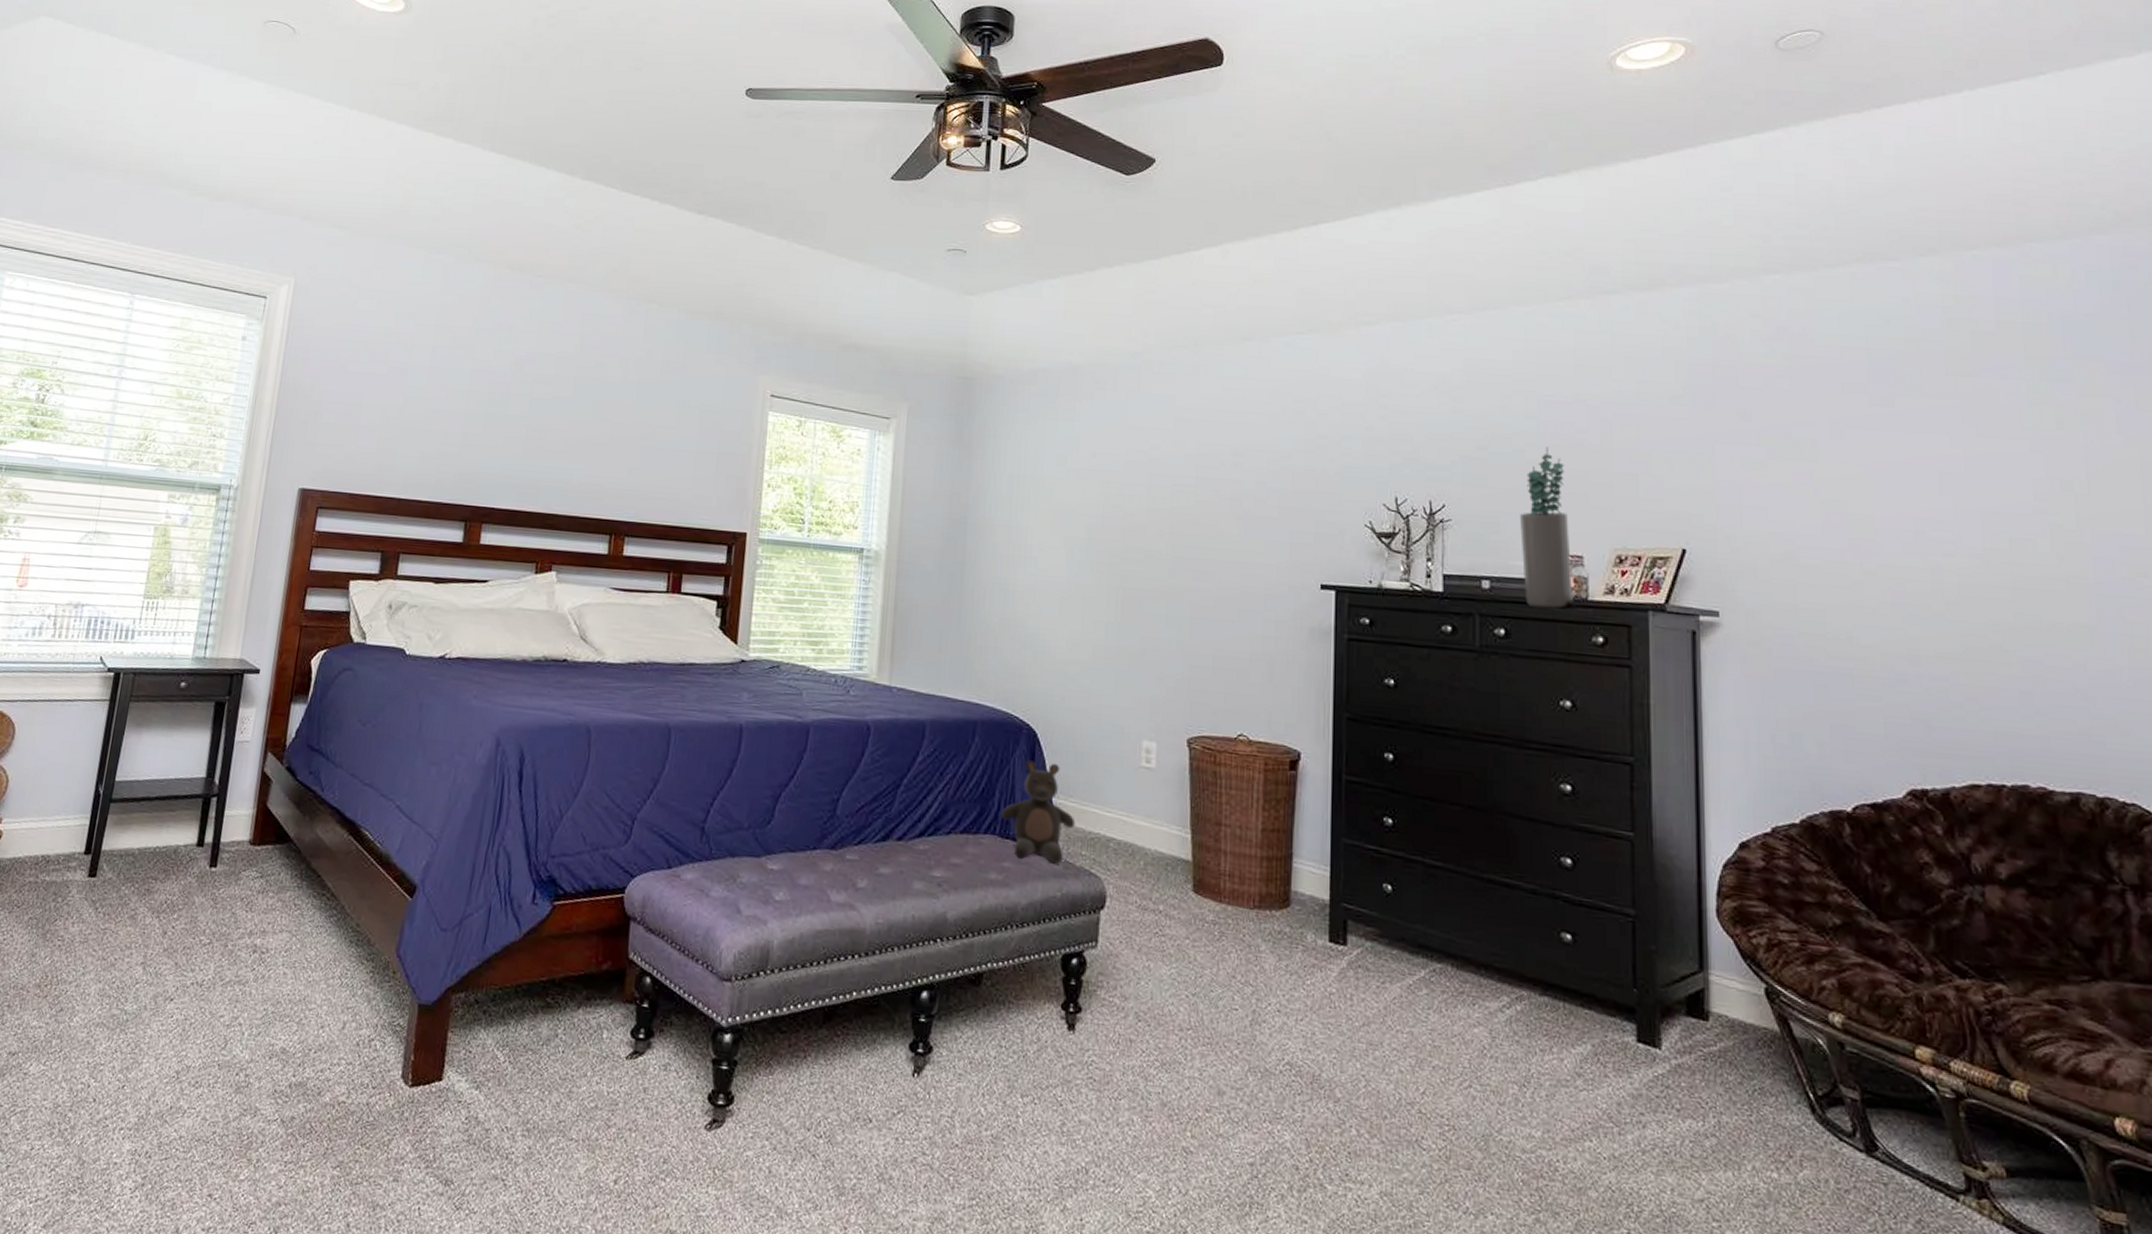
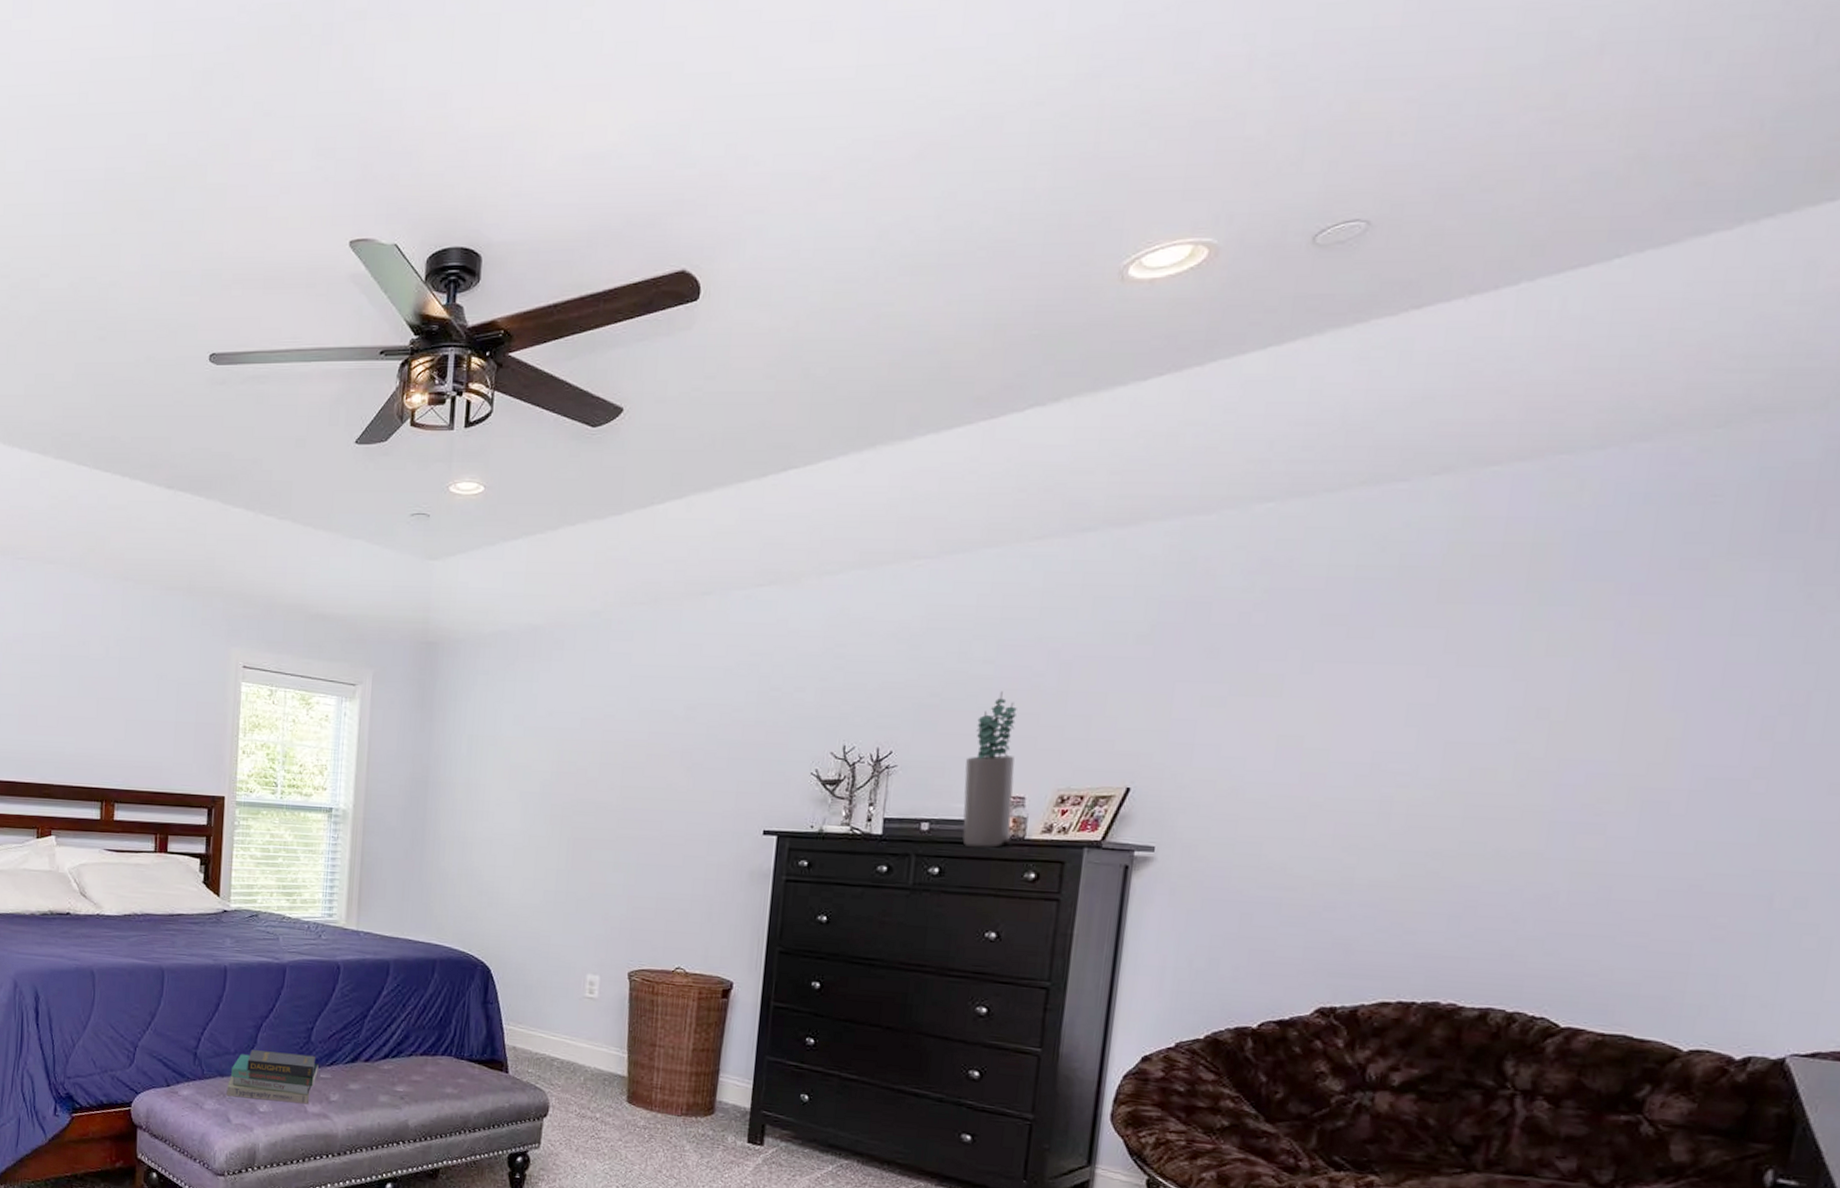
books: none [737,825,845,892] -> present [226,1050,319,1104]
stuffed bear: present [1000,760,1076,864] -> none [456,993,524,1080]

